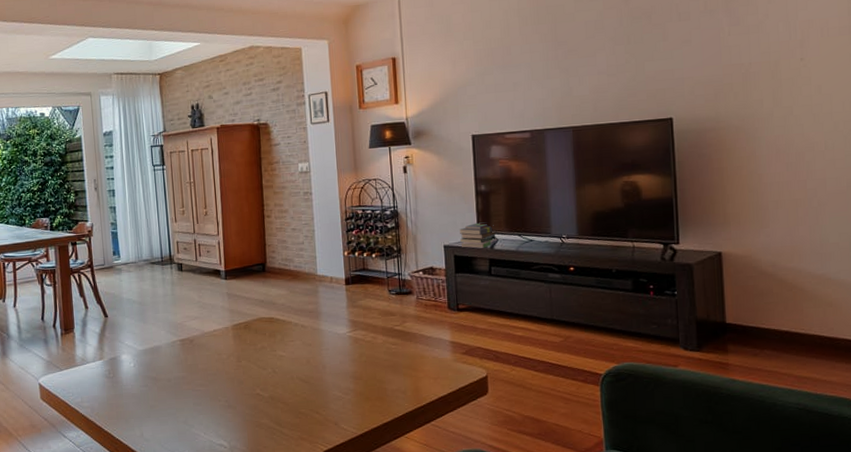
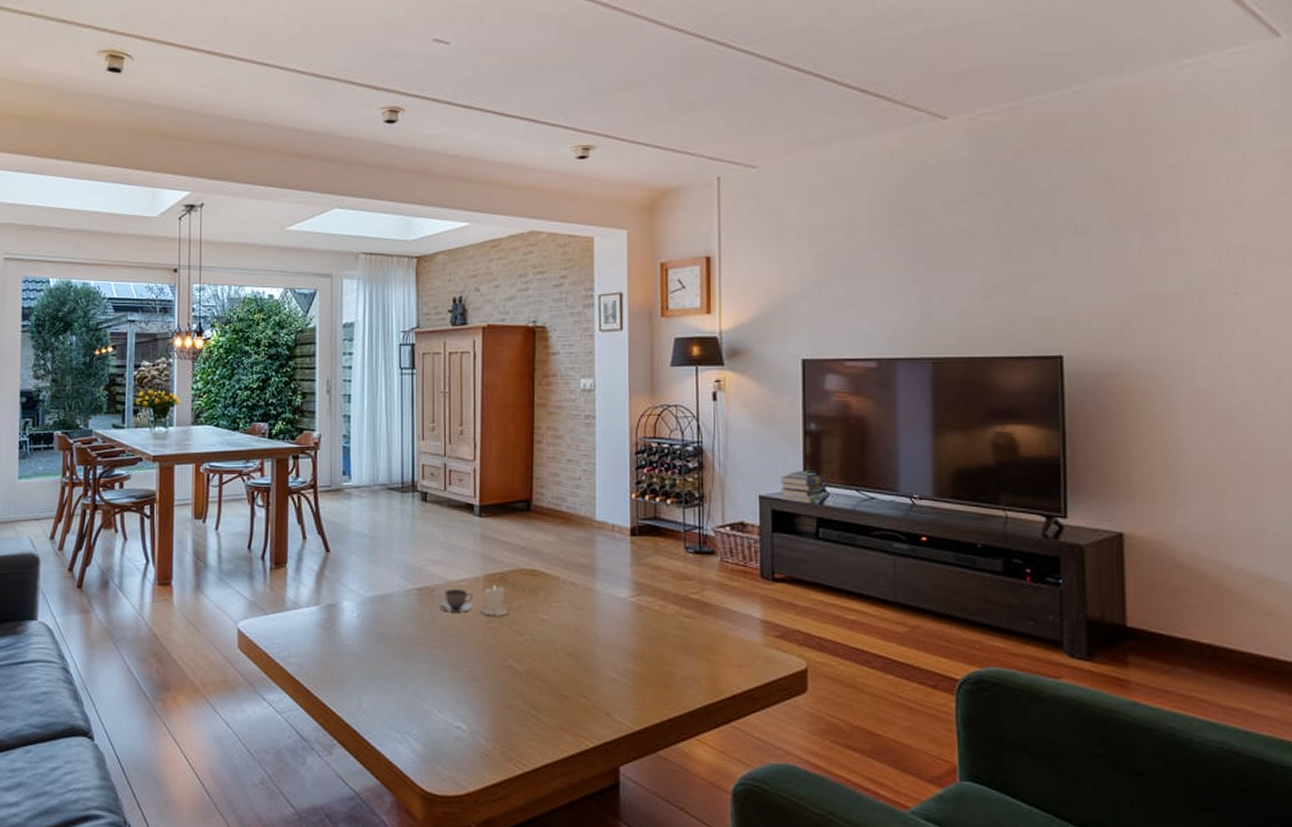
teacup: none [198,337,225,356] -> present [439,589,473,611]
candle: none [231,332,253,357] -> present [480,586,508,616]

